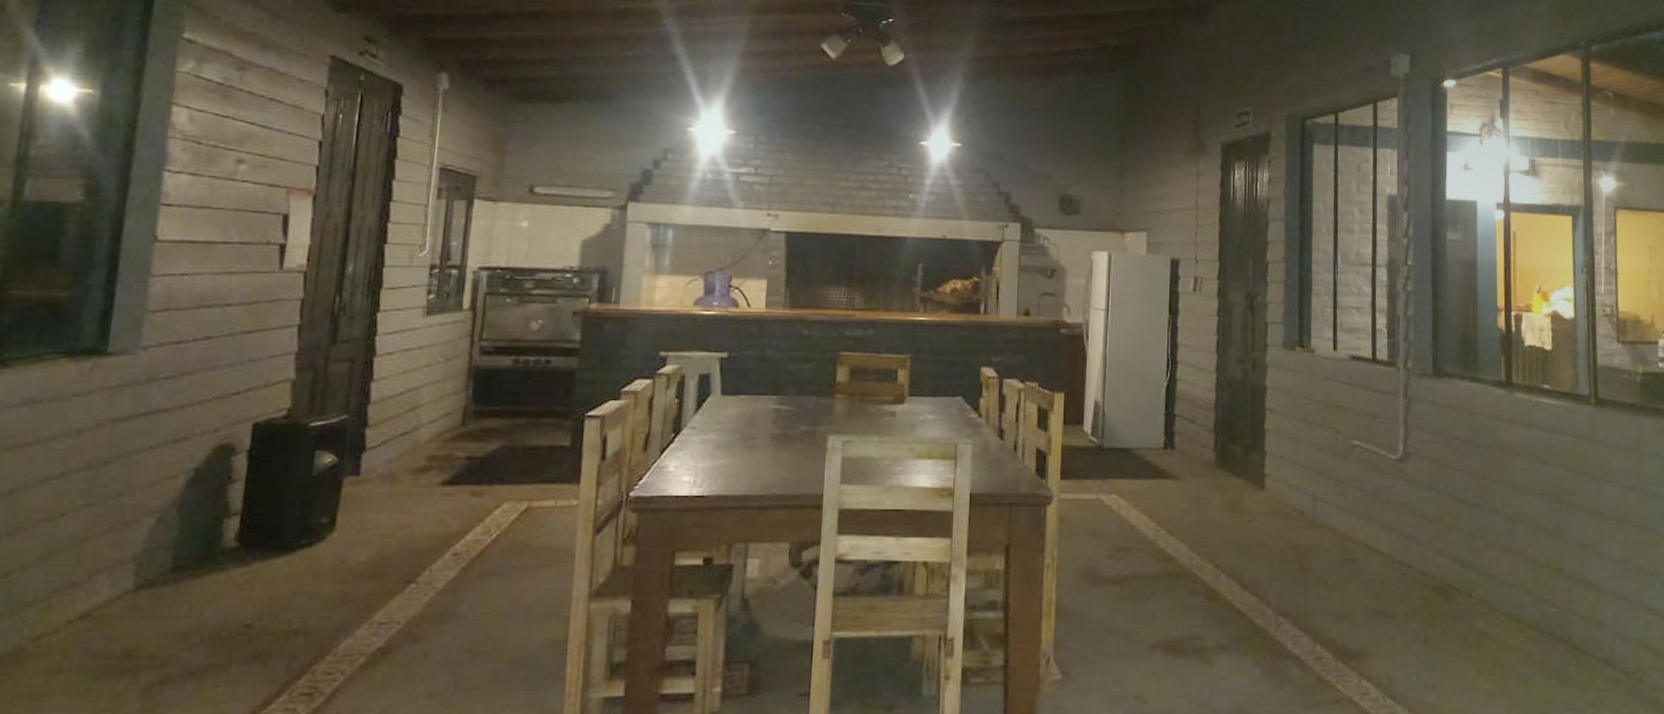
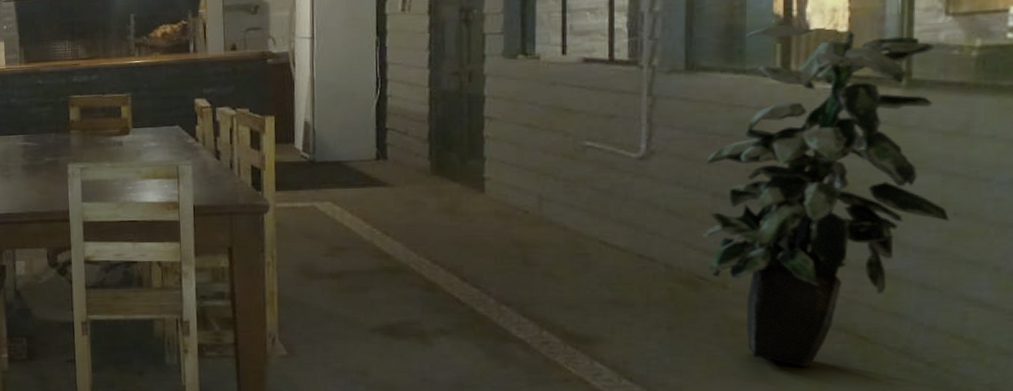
indoor plant: none [1449,339,1632,681] -> present [701,25,950,368]

